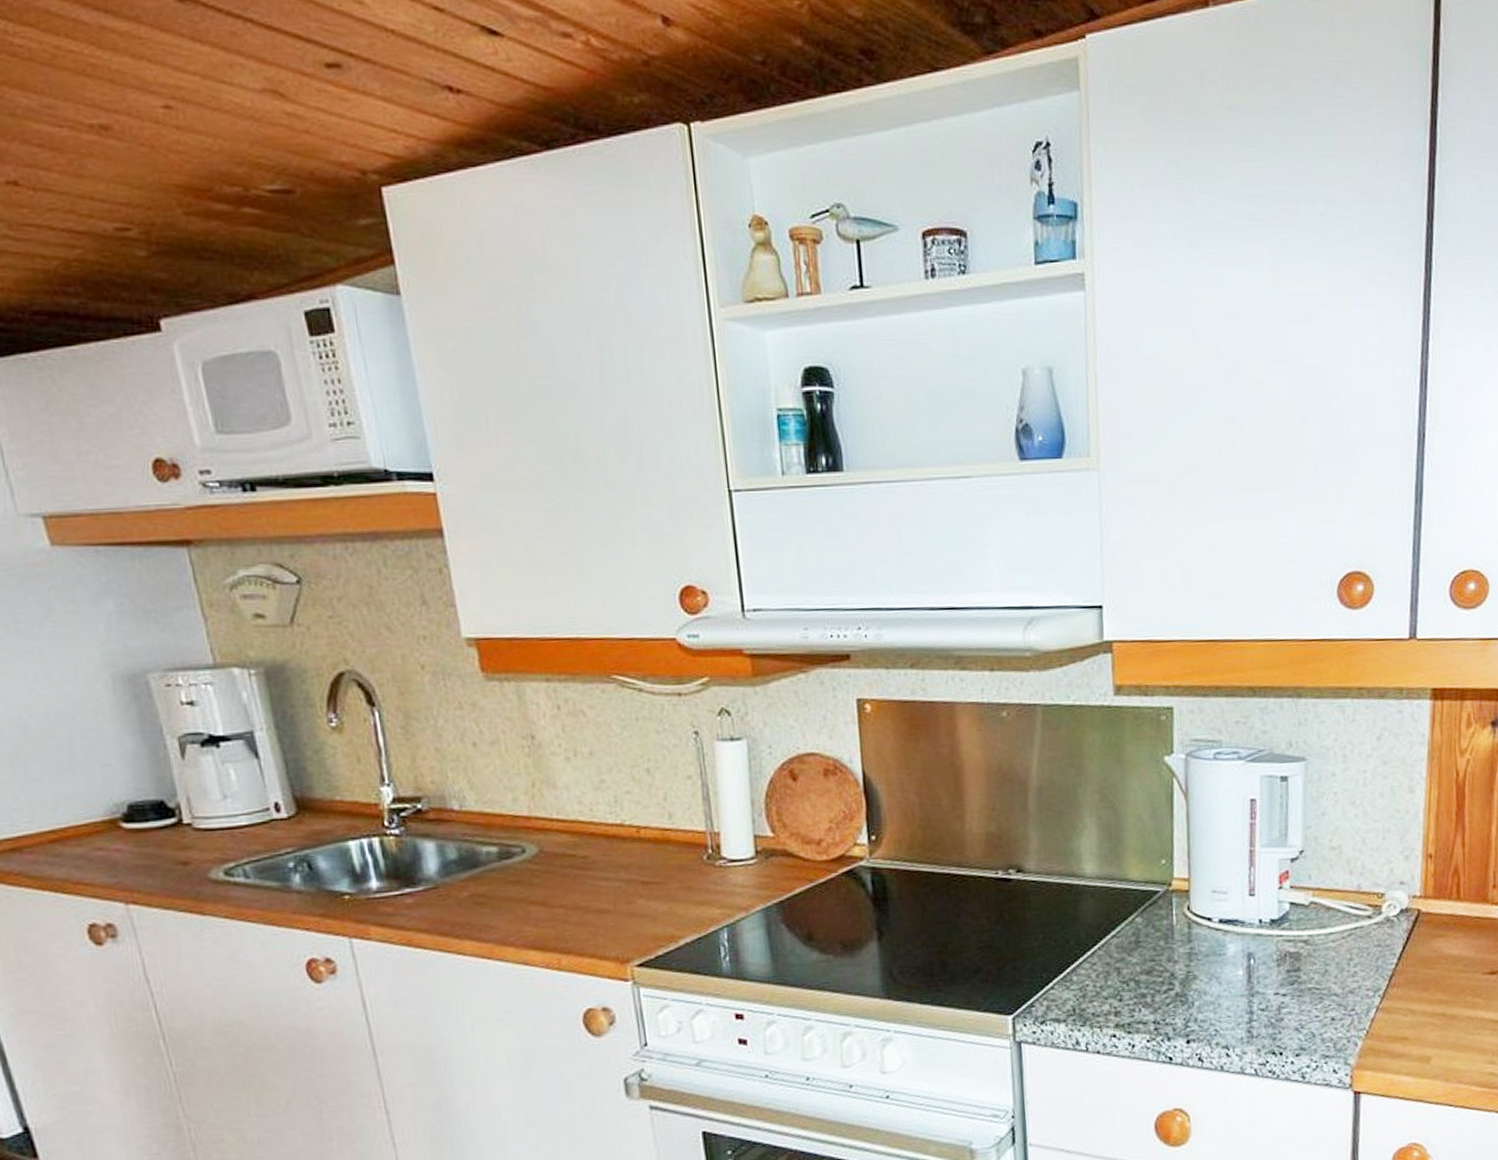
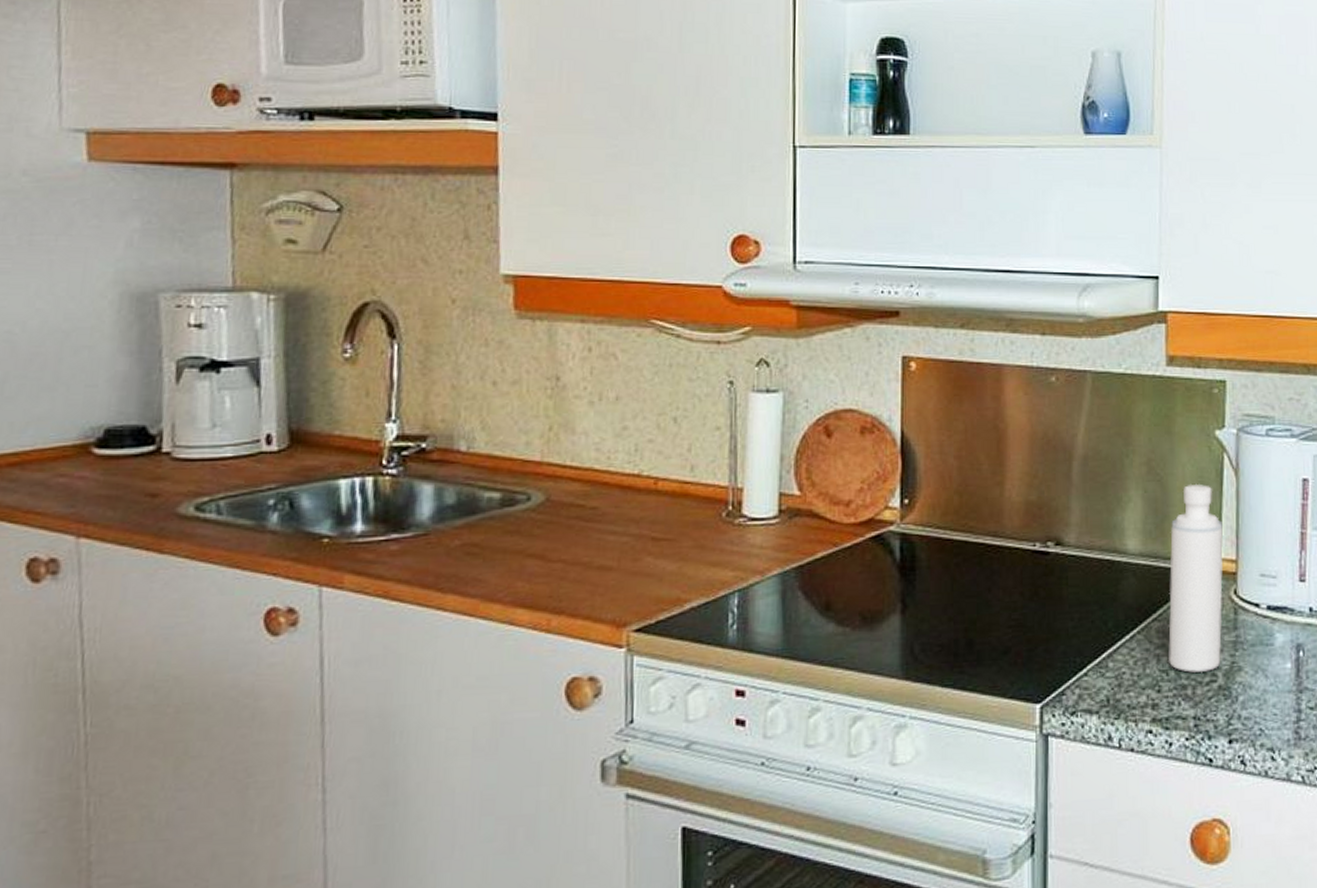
spray bottle: none [1125,808,1177,983] -> present [1168,483,1223,673]

